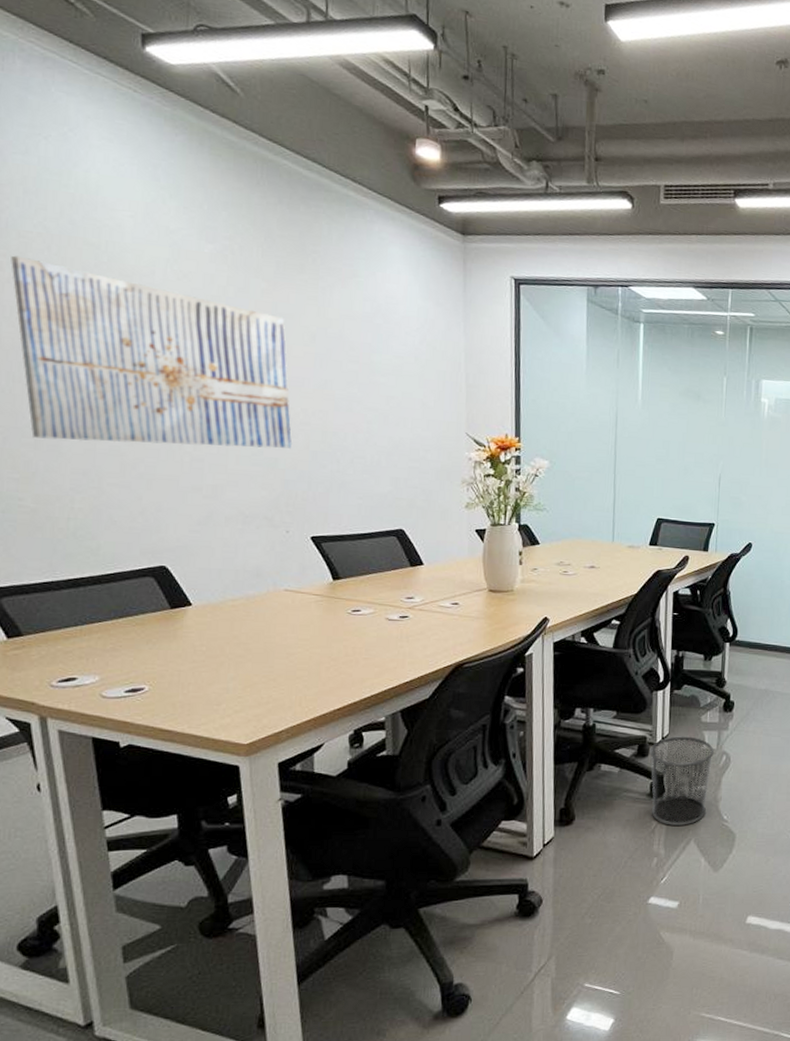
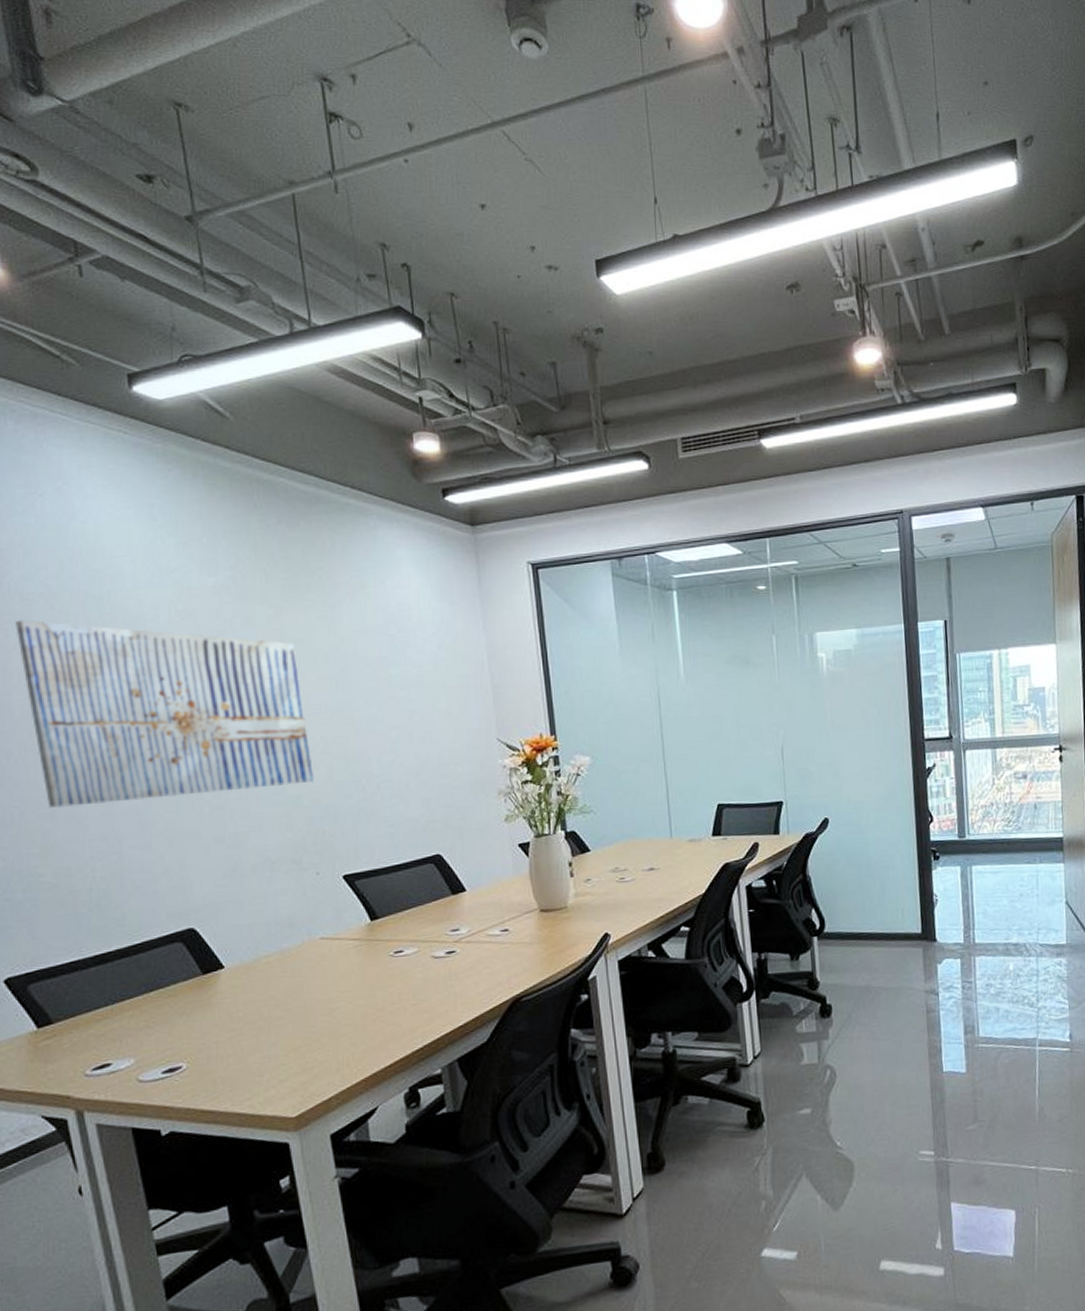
waste bin: present [649,736,714,825] -> none [741,1051,816,1160]

